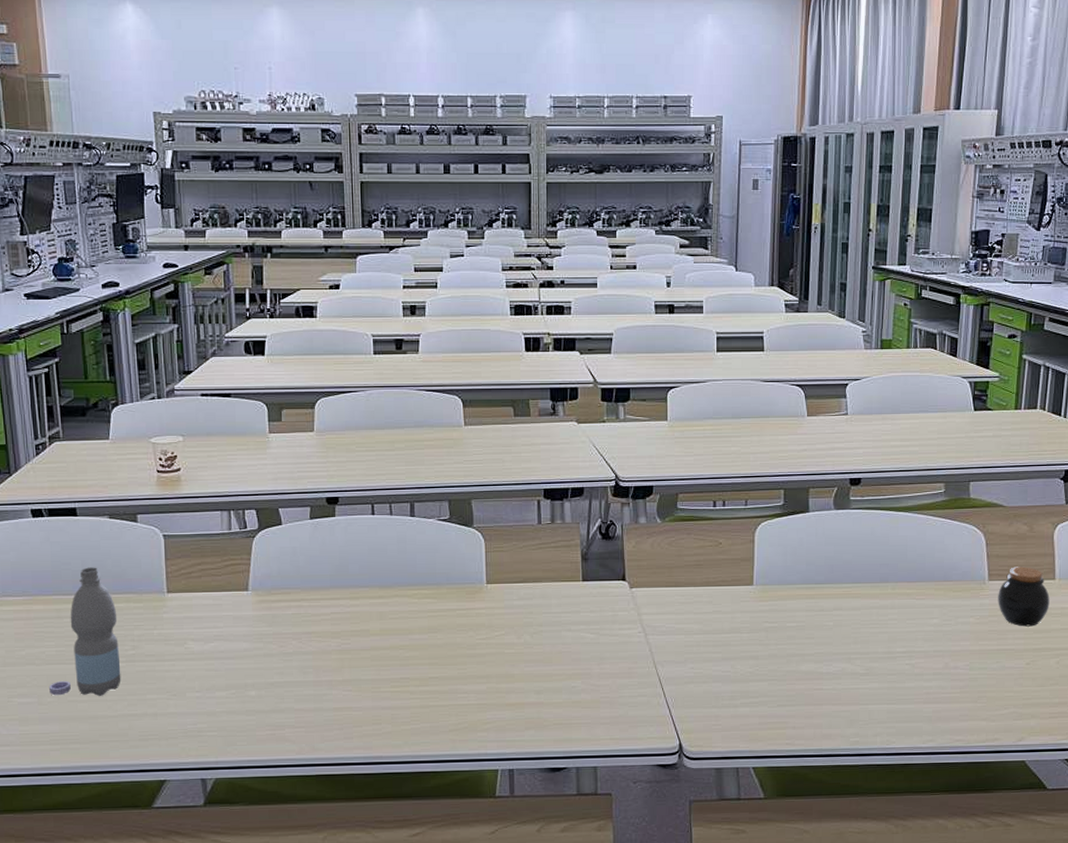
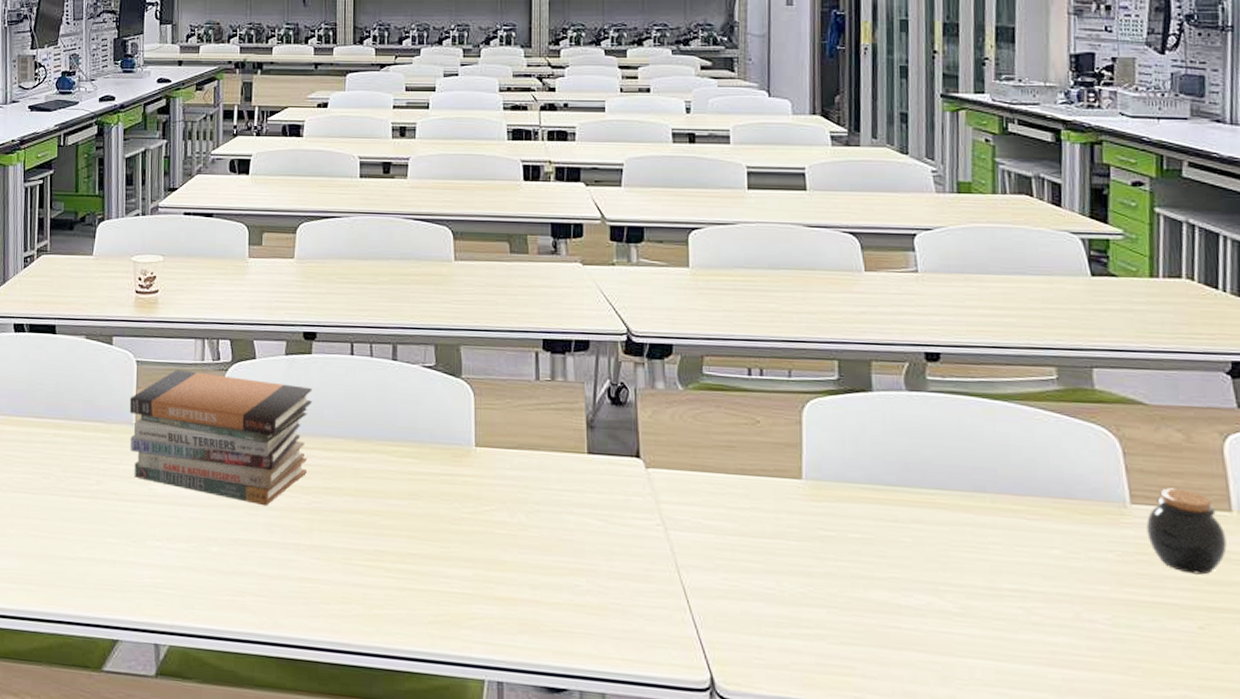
water bottle: present [49,567,121,696] -> none [13,389,85,534]
book stack: none [159,540,338,652] -> present [129,369,312,506]

